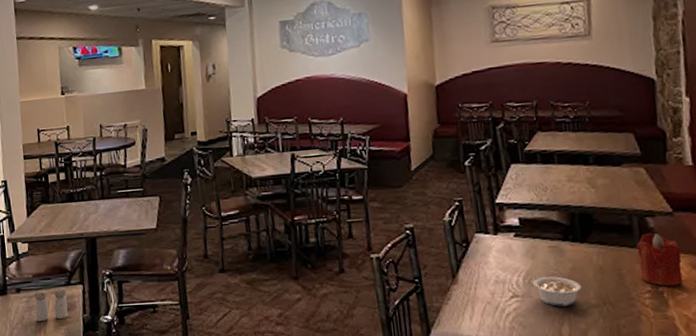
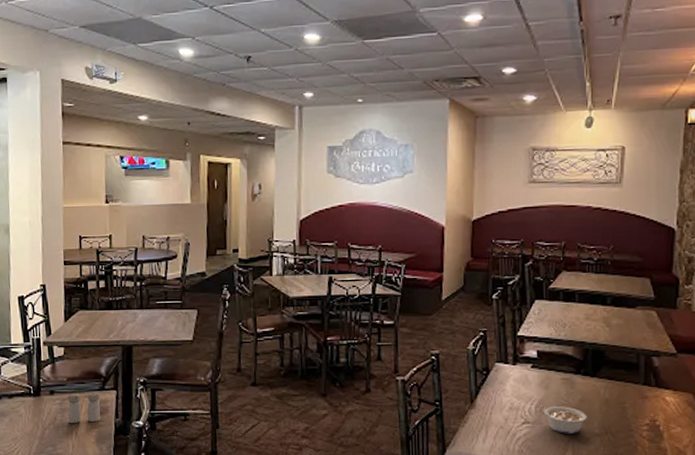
candle: present [637,233,683,286] -> none [641,371,680,421]

